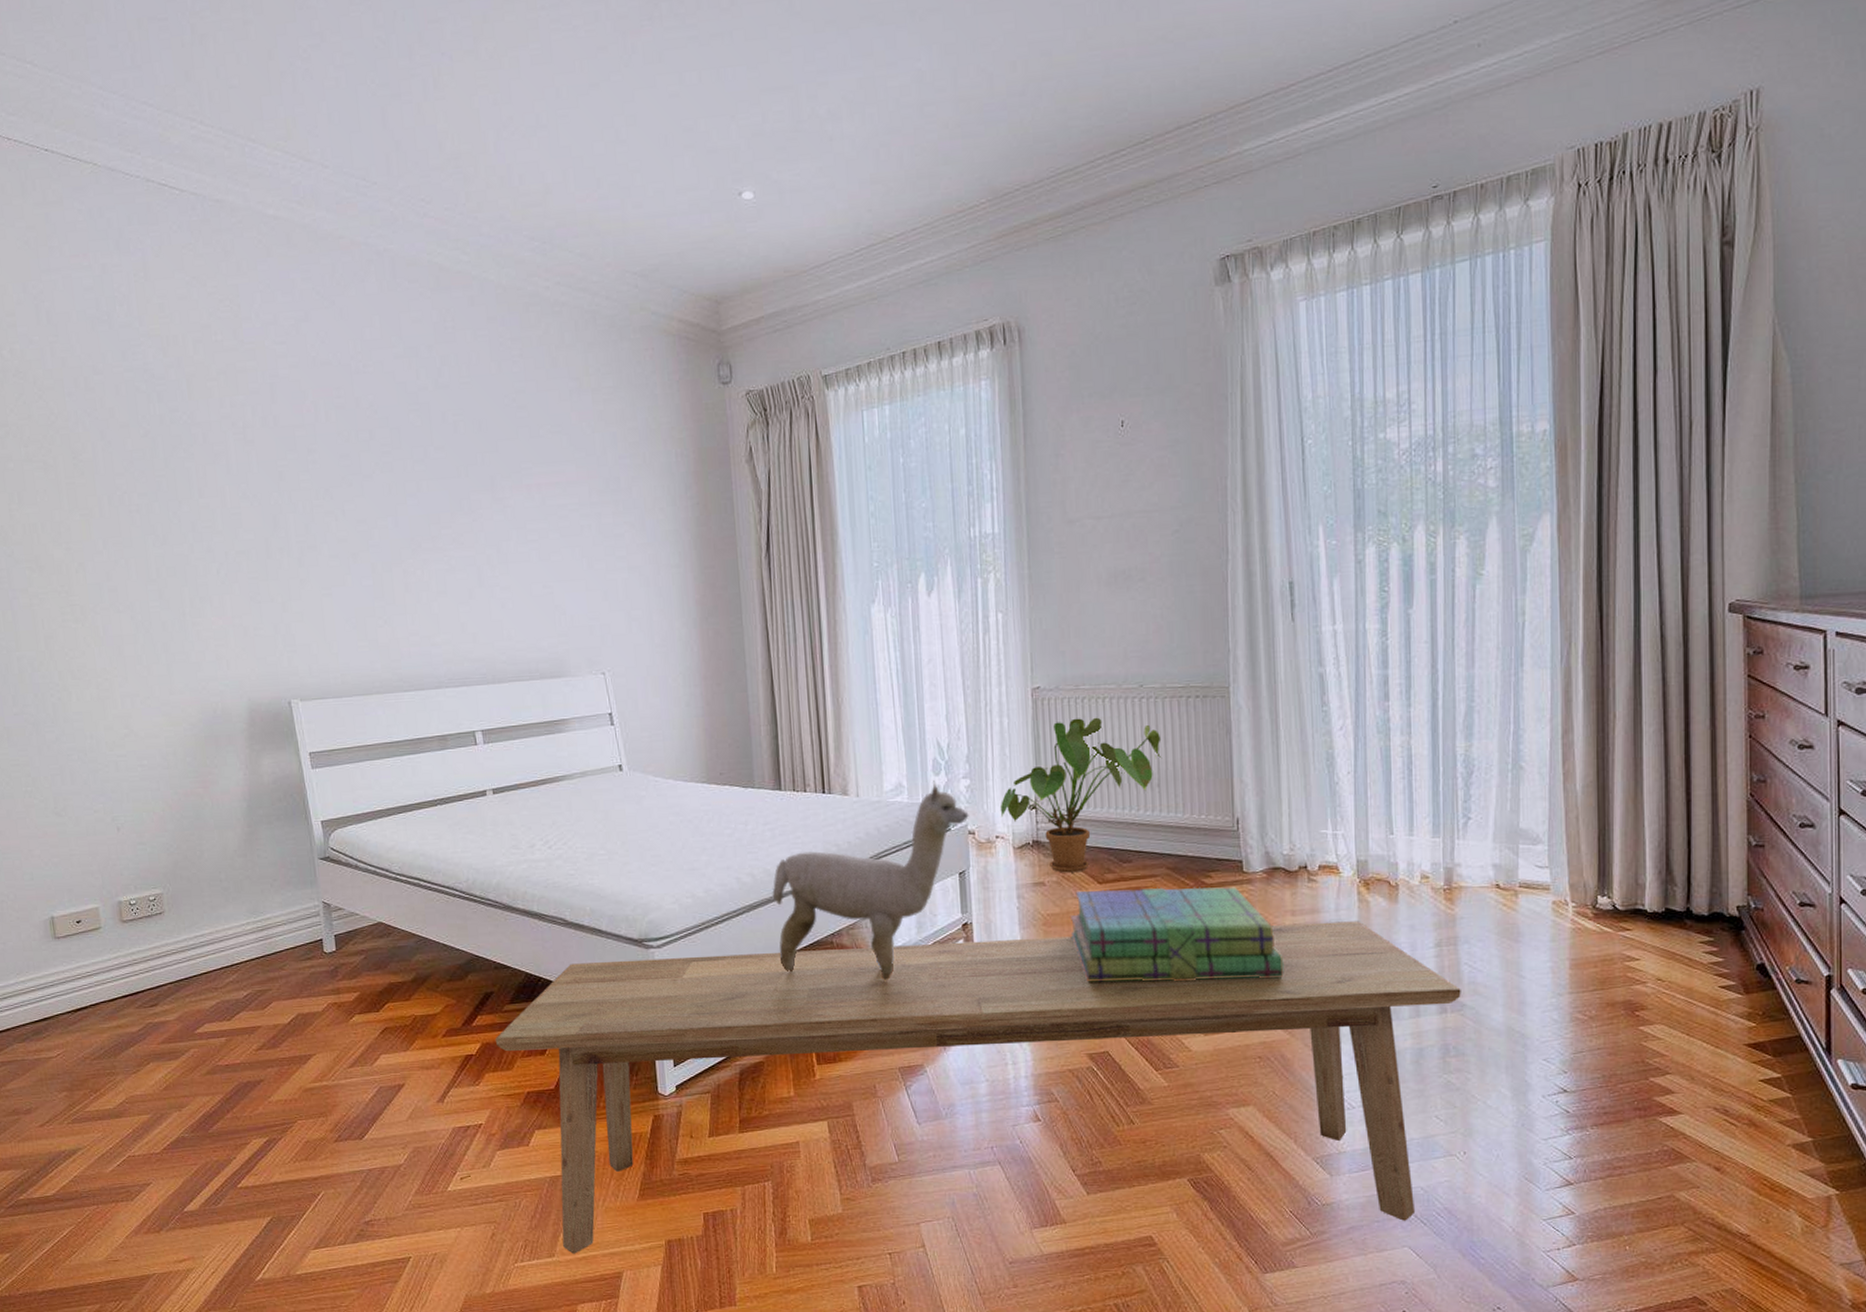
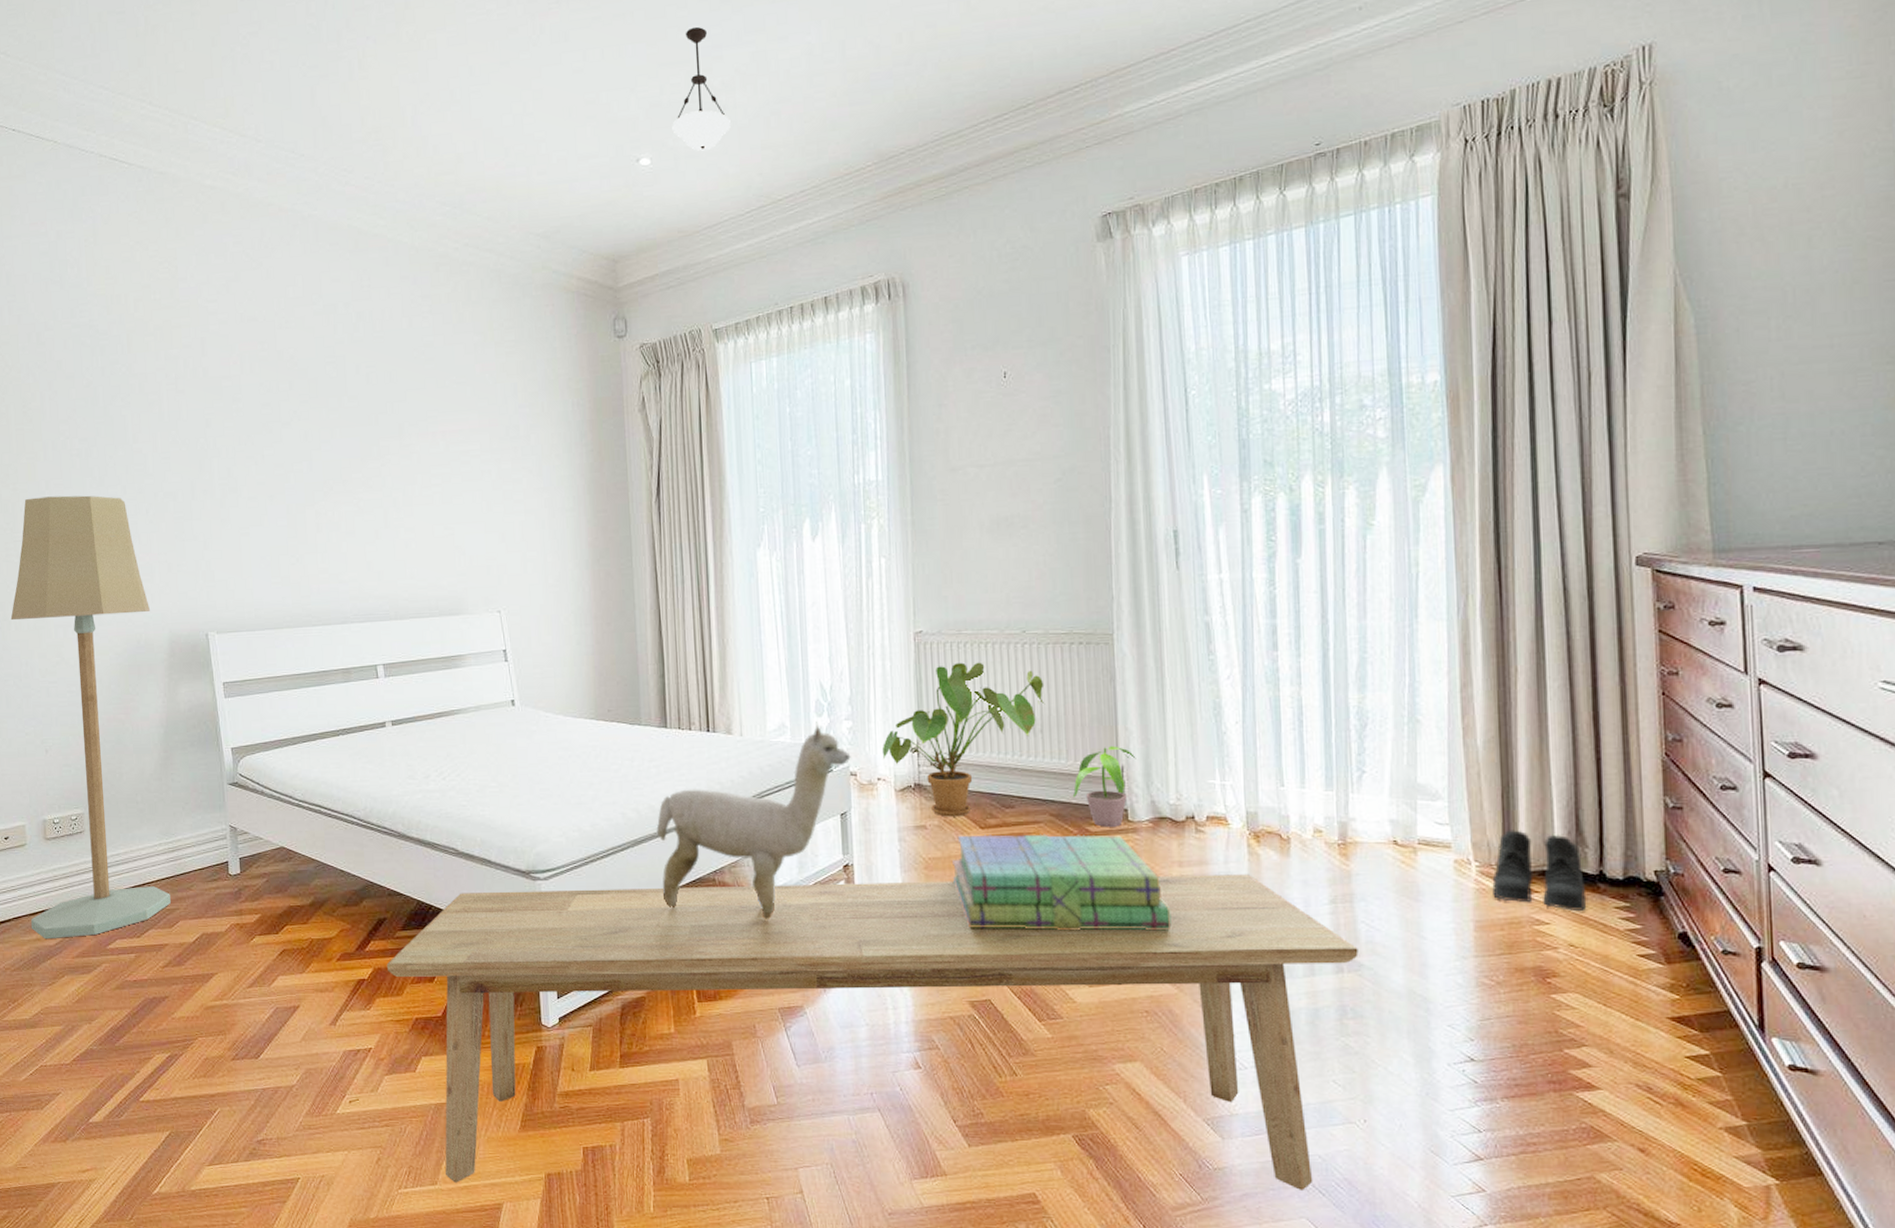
floor lamp: none [71,554,262,1026] -> present [10,495,171,939]
pendant light: none [776,49,838,185] -> present [672,26,731,151]
potted plant: none [1188,798,1251,879] -> present [1072,745,1136,827]
boots: none [1587,870,1673,947] -> present [1492,830,1586,911]

